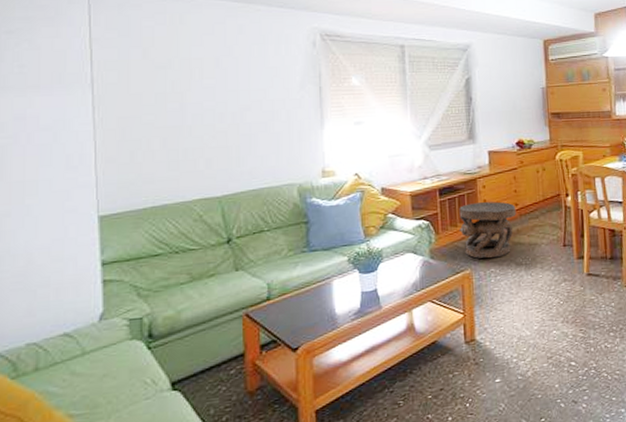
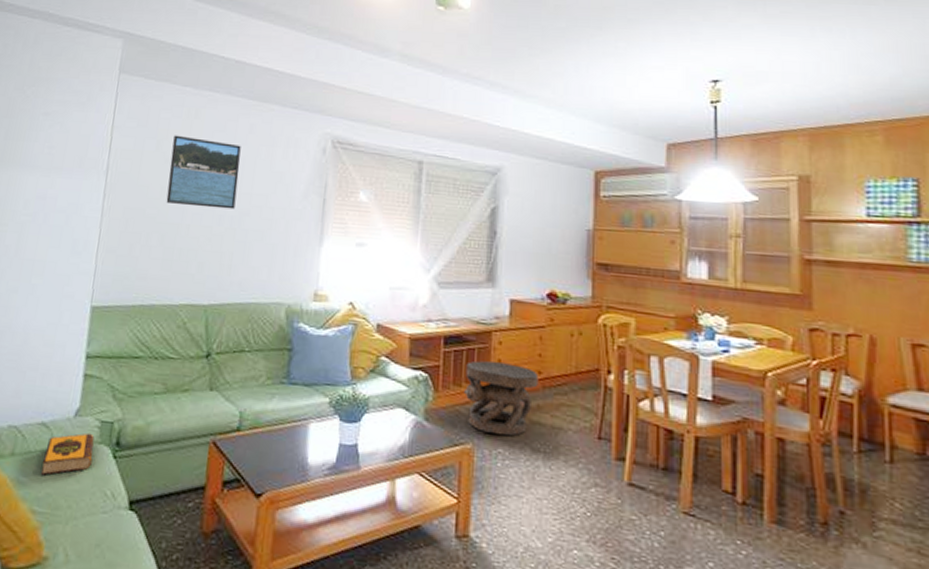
hardback book: none [71,332,126,381] -> present [41,433,95,475]
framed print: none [161,42,235,108] -> present [166,135,241,210]

